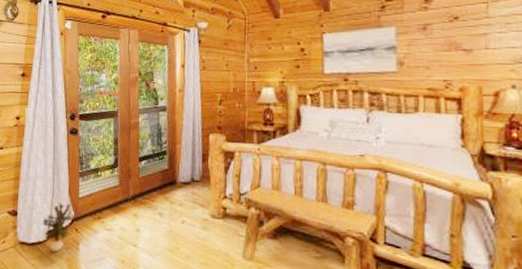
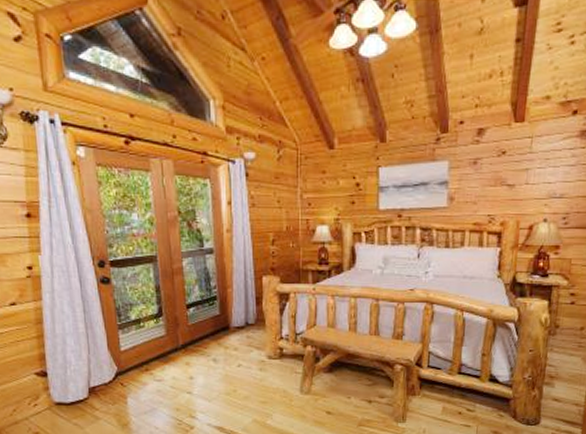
potted plant: present [42,203,74,252] -> none [79,358,118,408]

